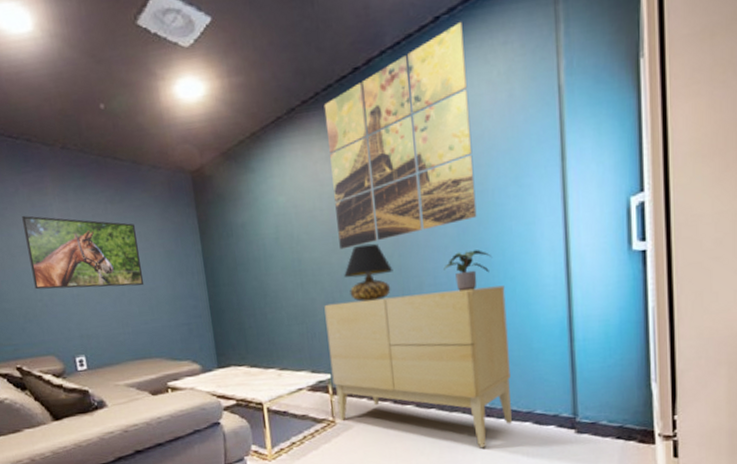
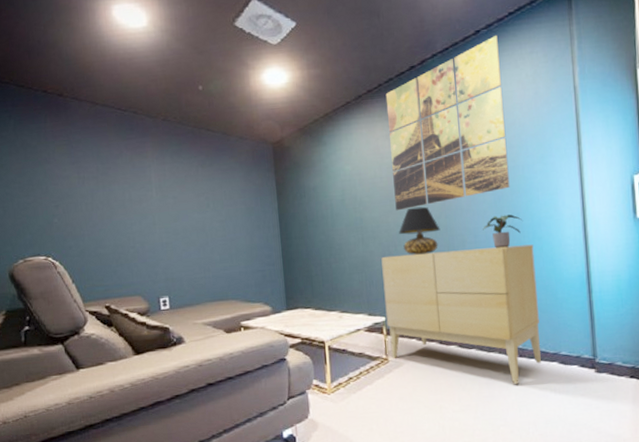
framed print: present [22,216,144,290] -> none [123,175,226,238]

